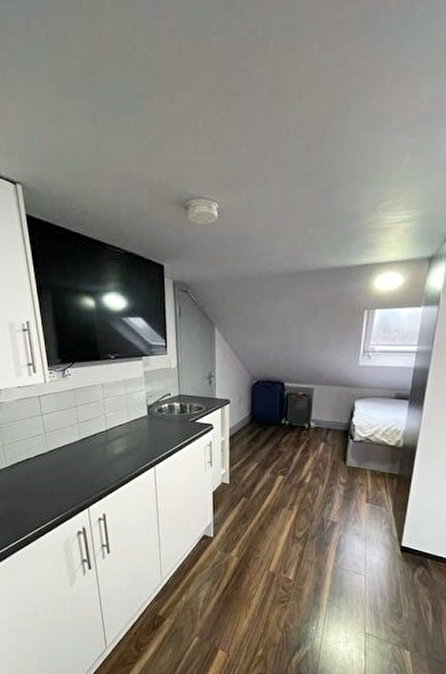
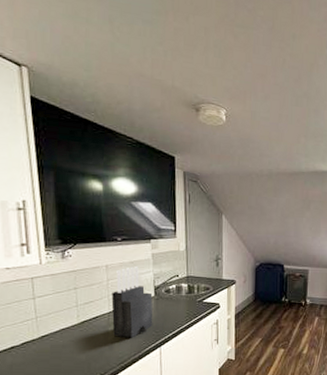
knife block: none [108,384,147,456] -> present [111,265,153,338]

